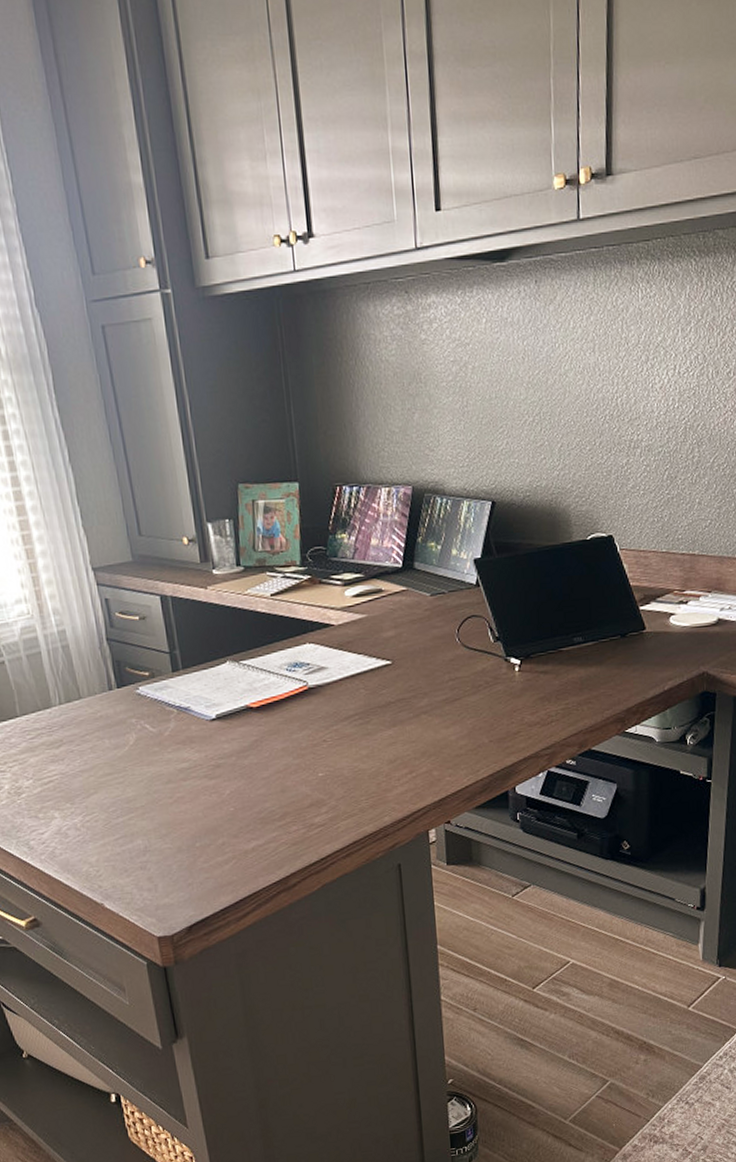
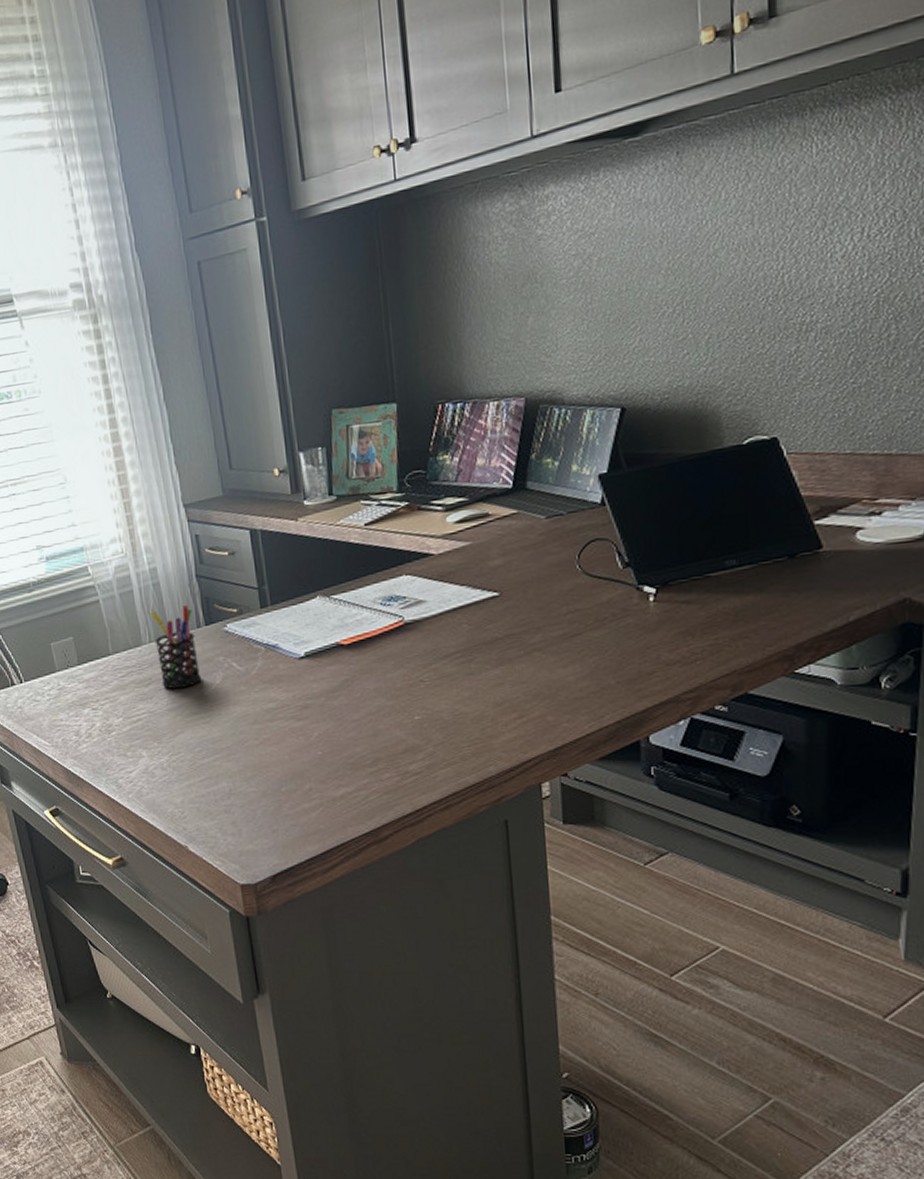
pen holder: none [60,668,115,750] -> present [150,605,202,689]

